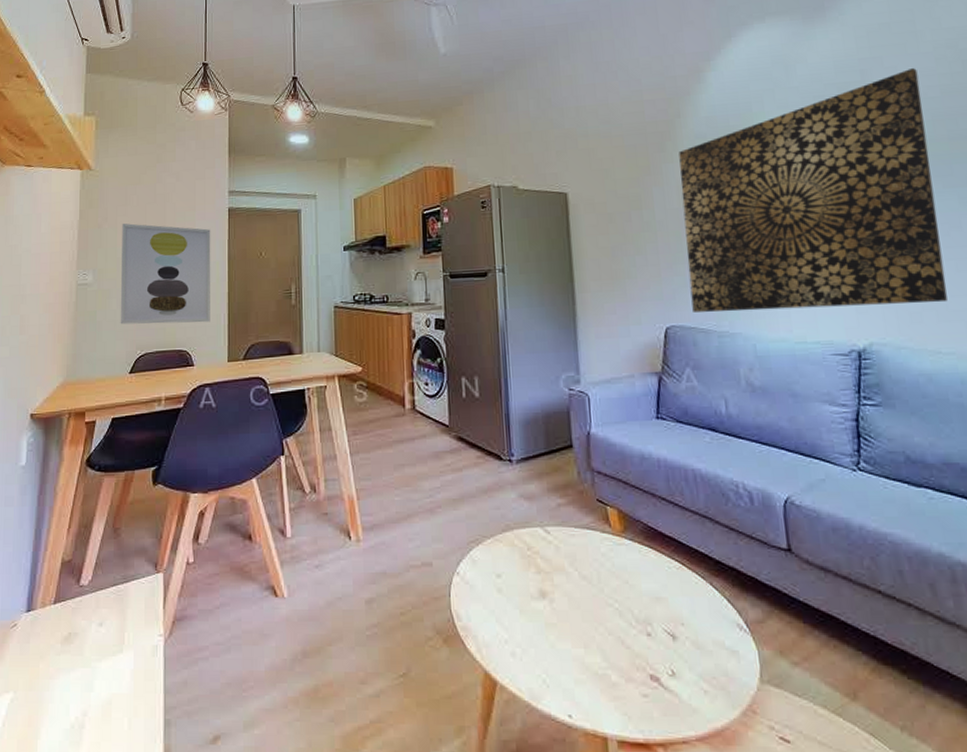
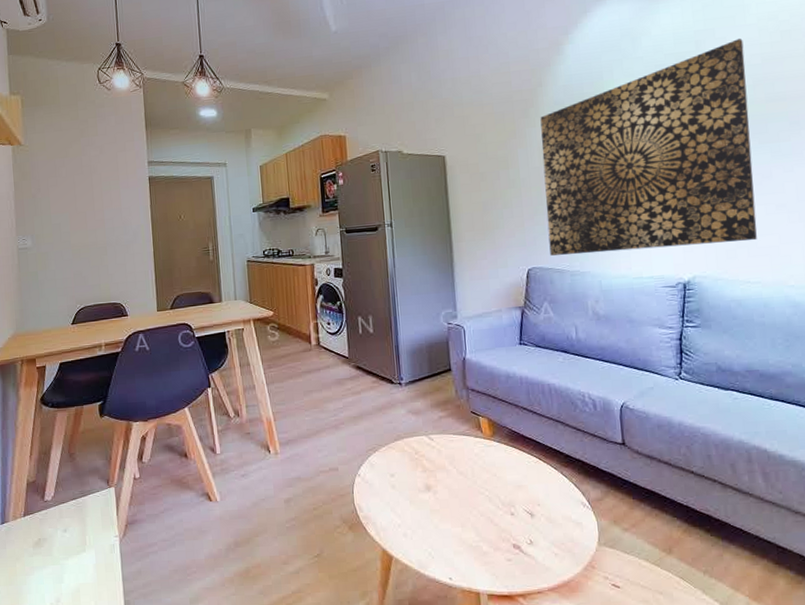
wall art: present [120,223,211,325] -> none [54,193,140,283]

